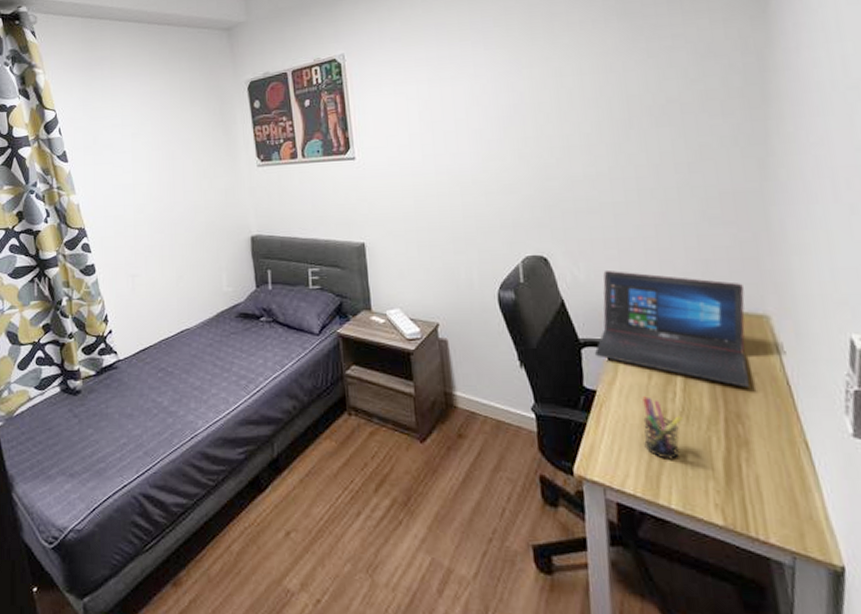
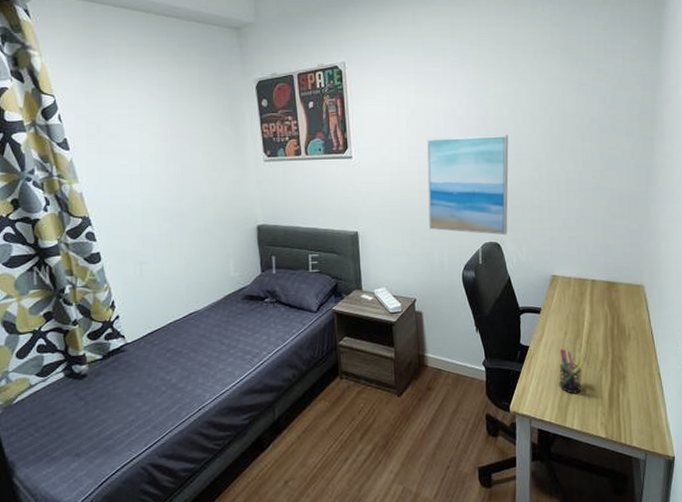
wall art: none [445,124,557,247] -> present [427,135,509,236]
laptop: present [594,271,749,387] -> none [529,254,630,338]

